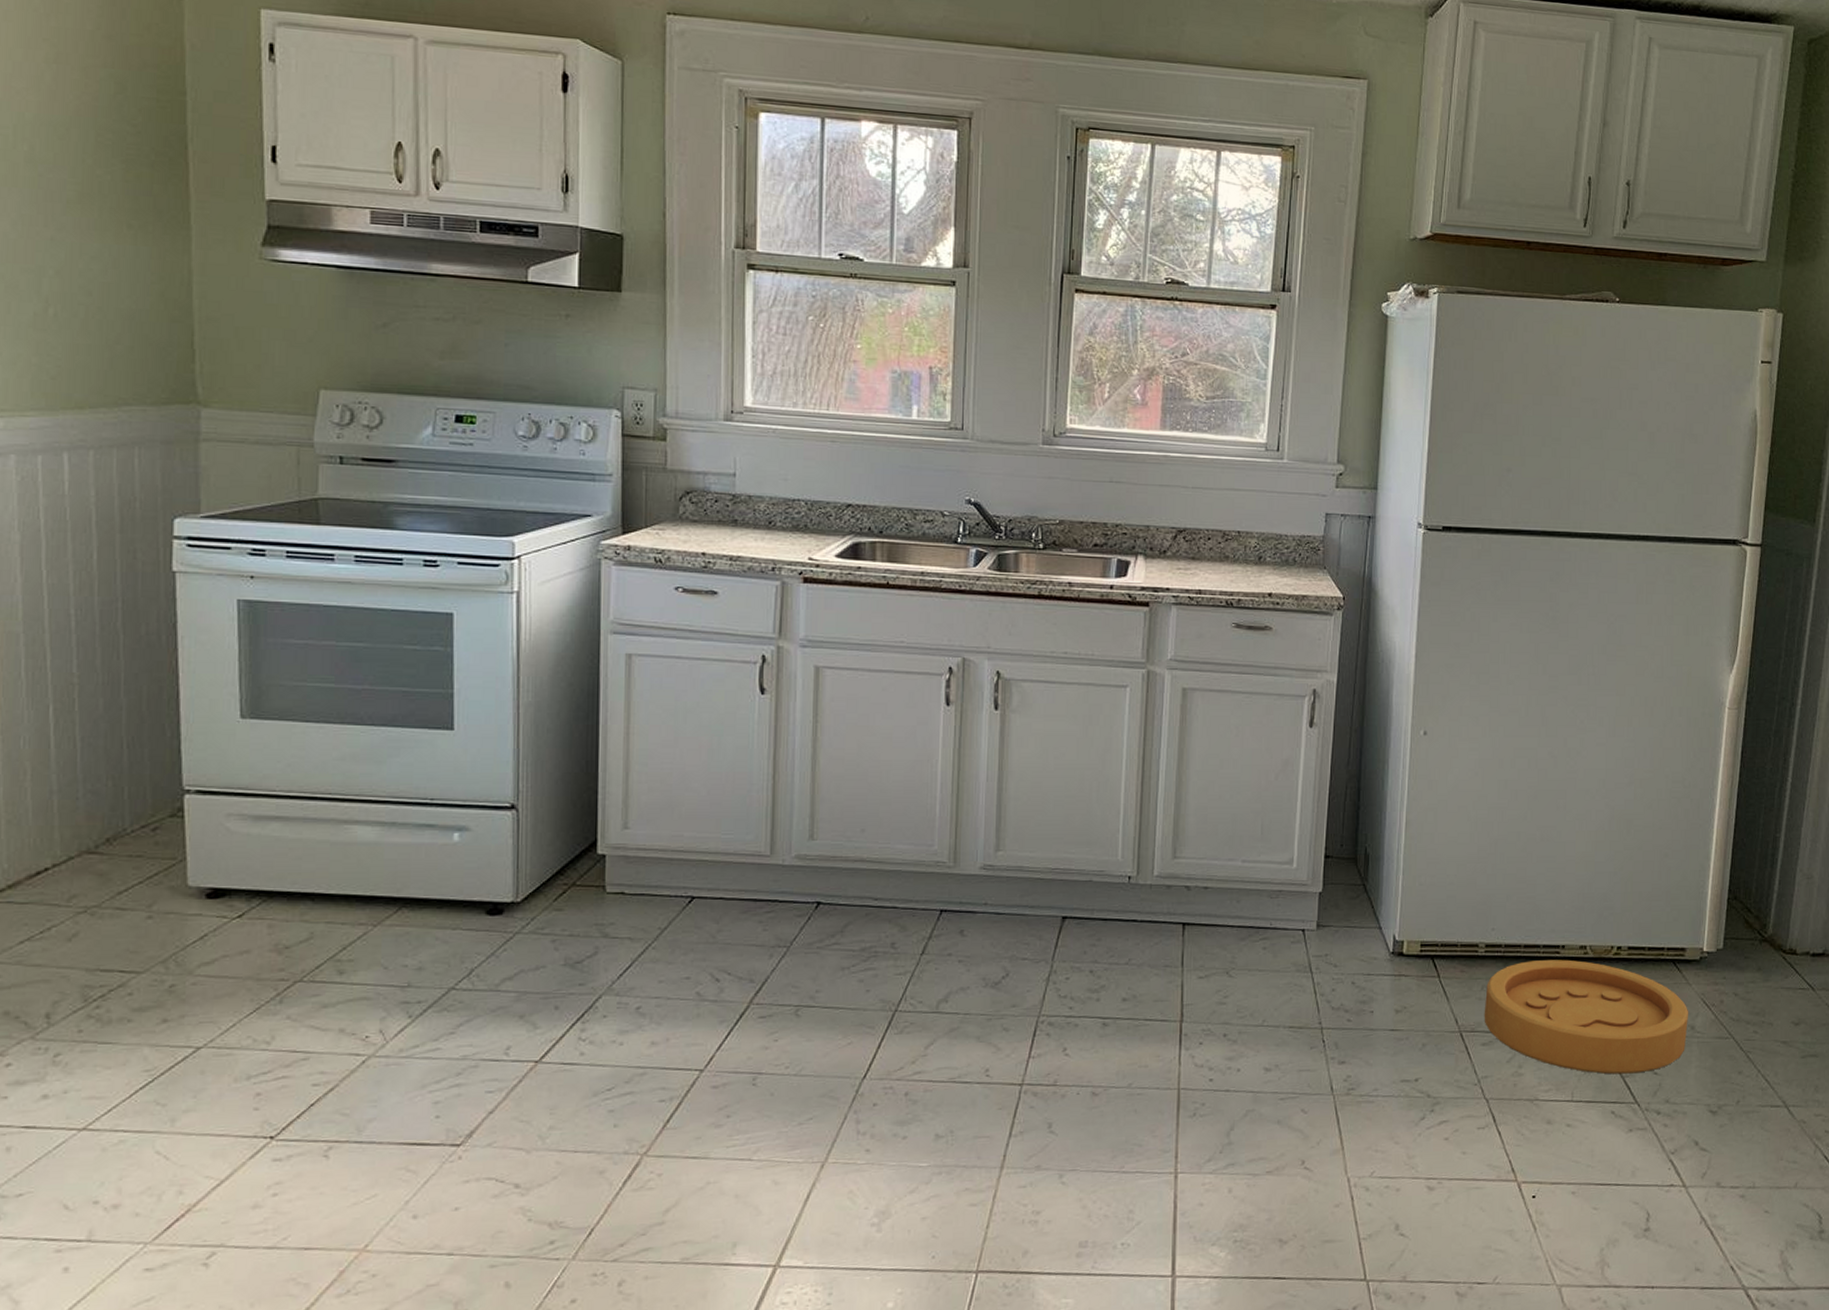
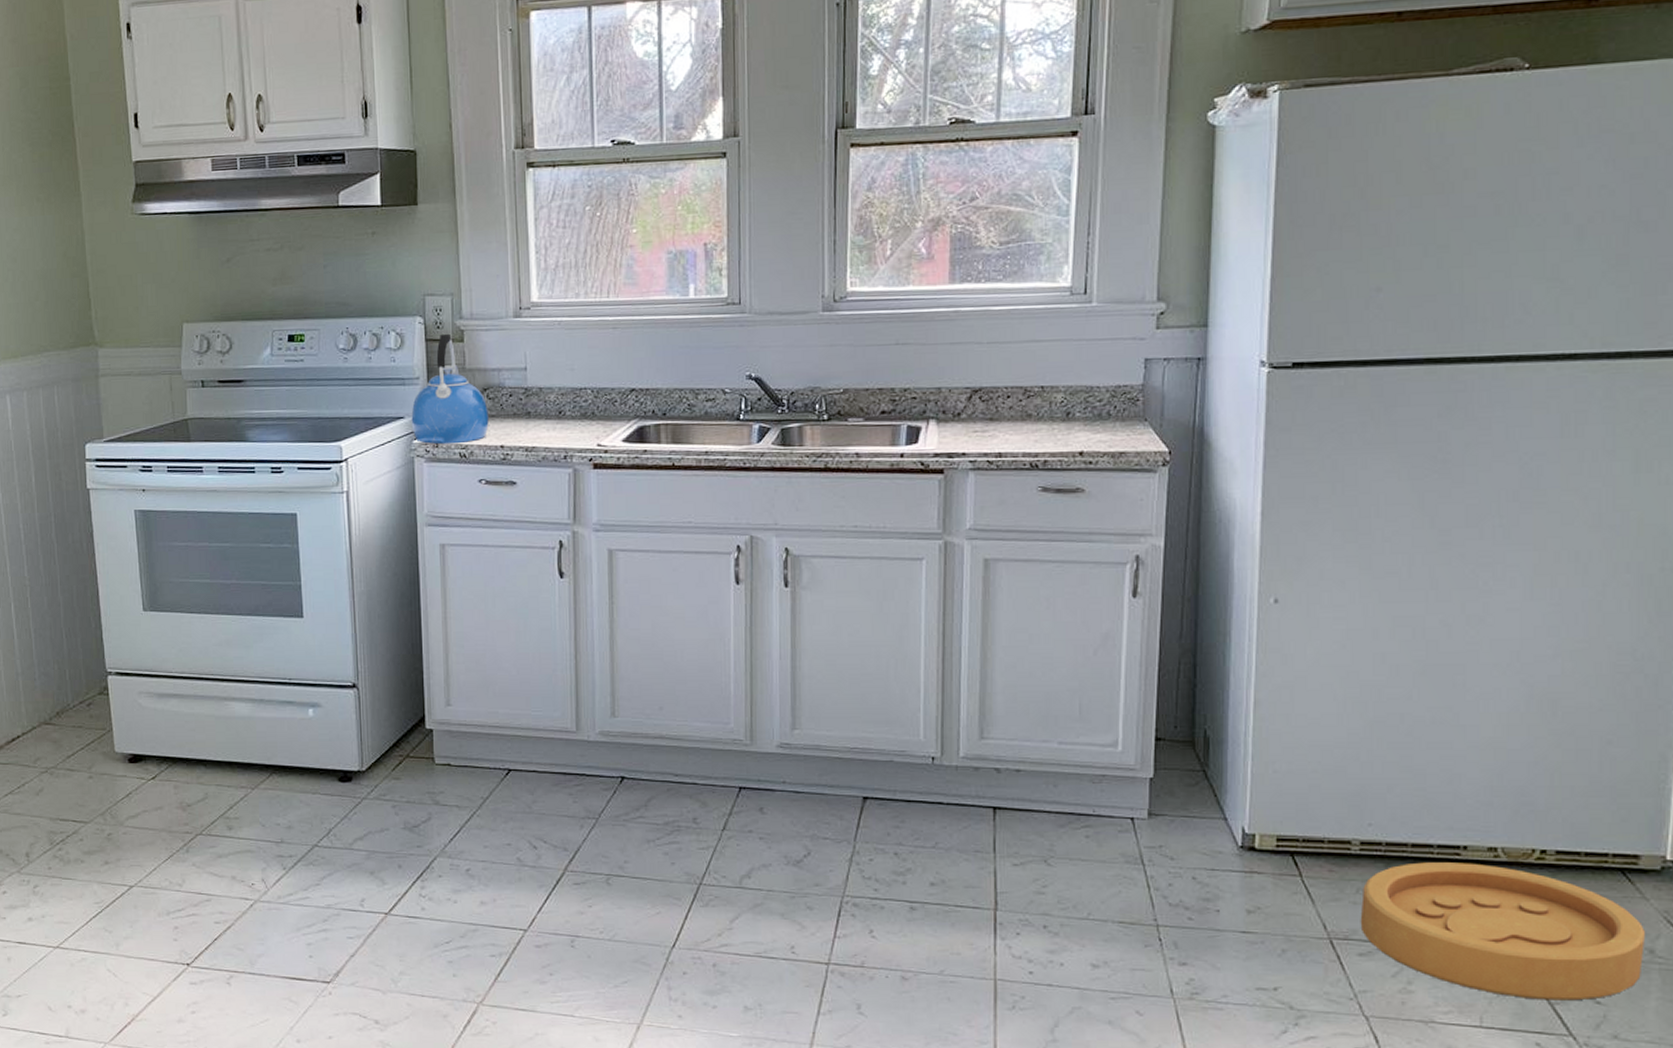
kettle: none [600,430,690,548] -> present [411,333,489,445]

